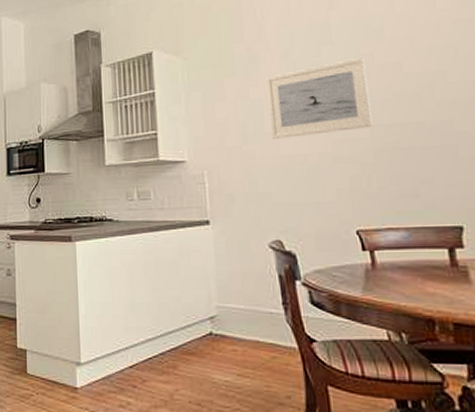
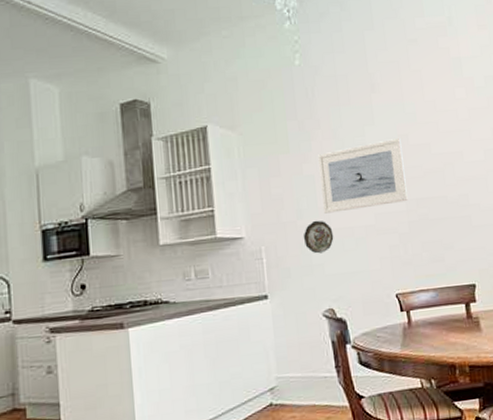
decorative plate: none [248,146,283,181] -> present [303,220,334,254]

